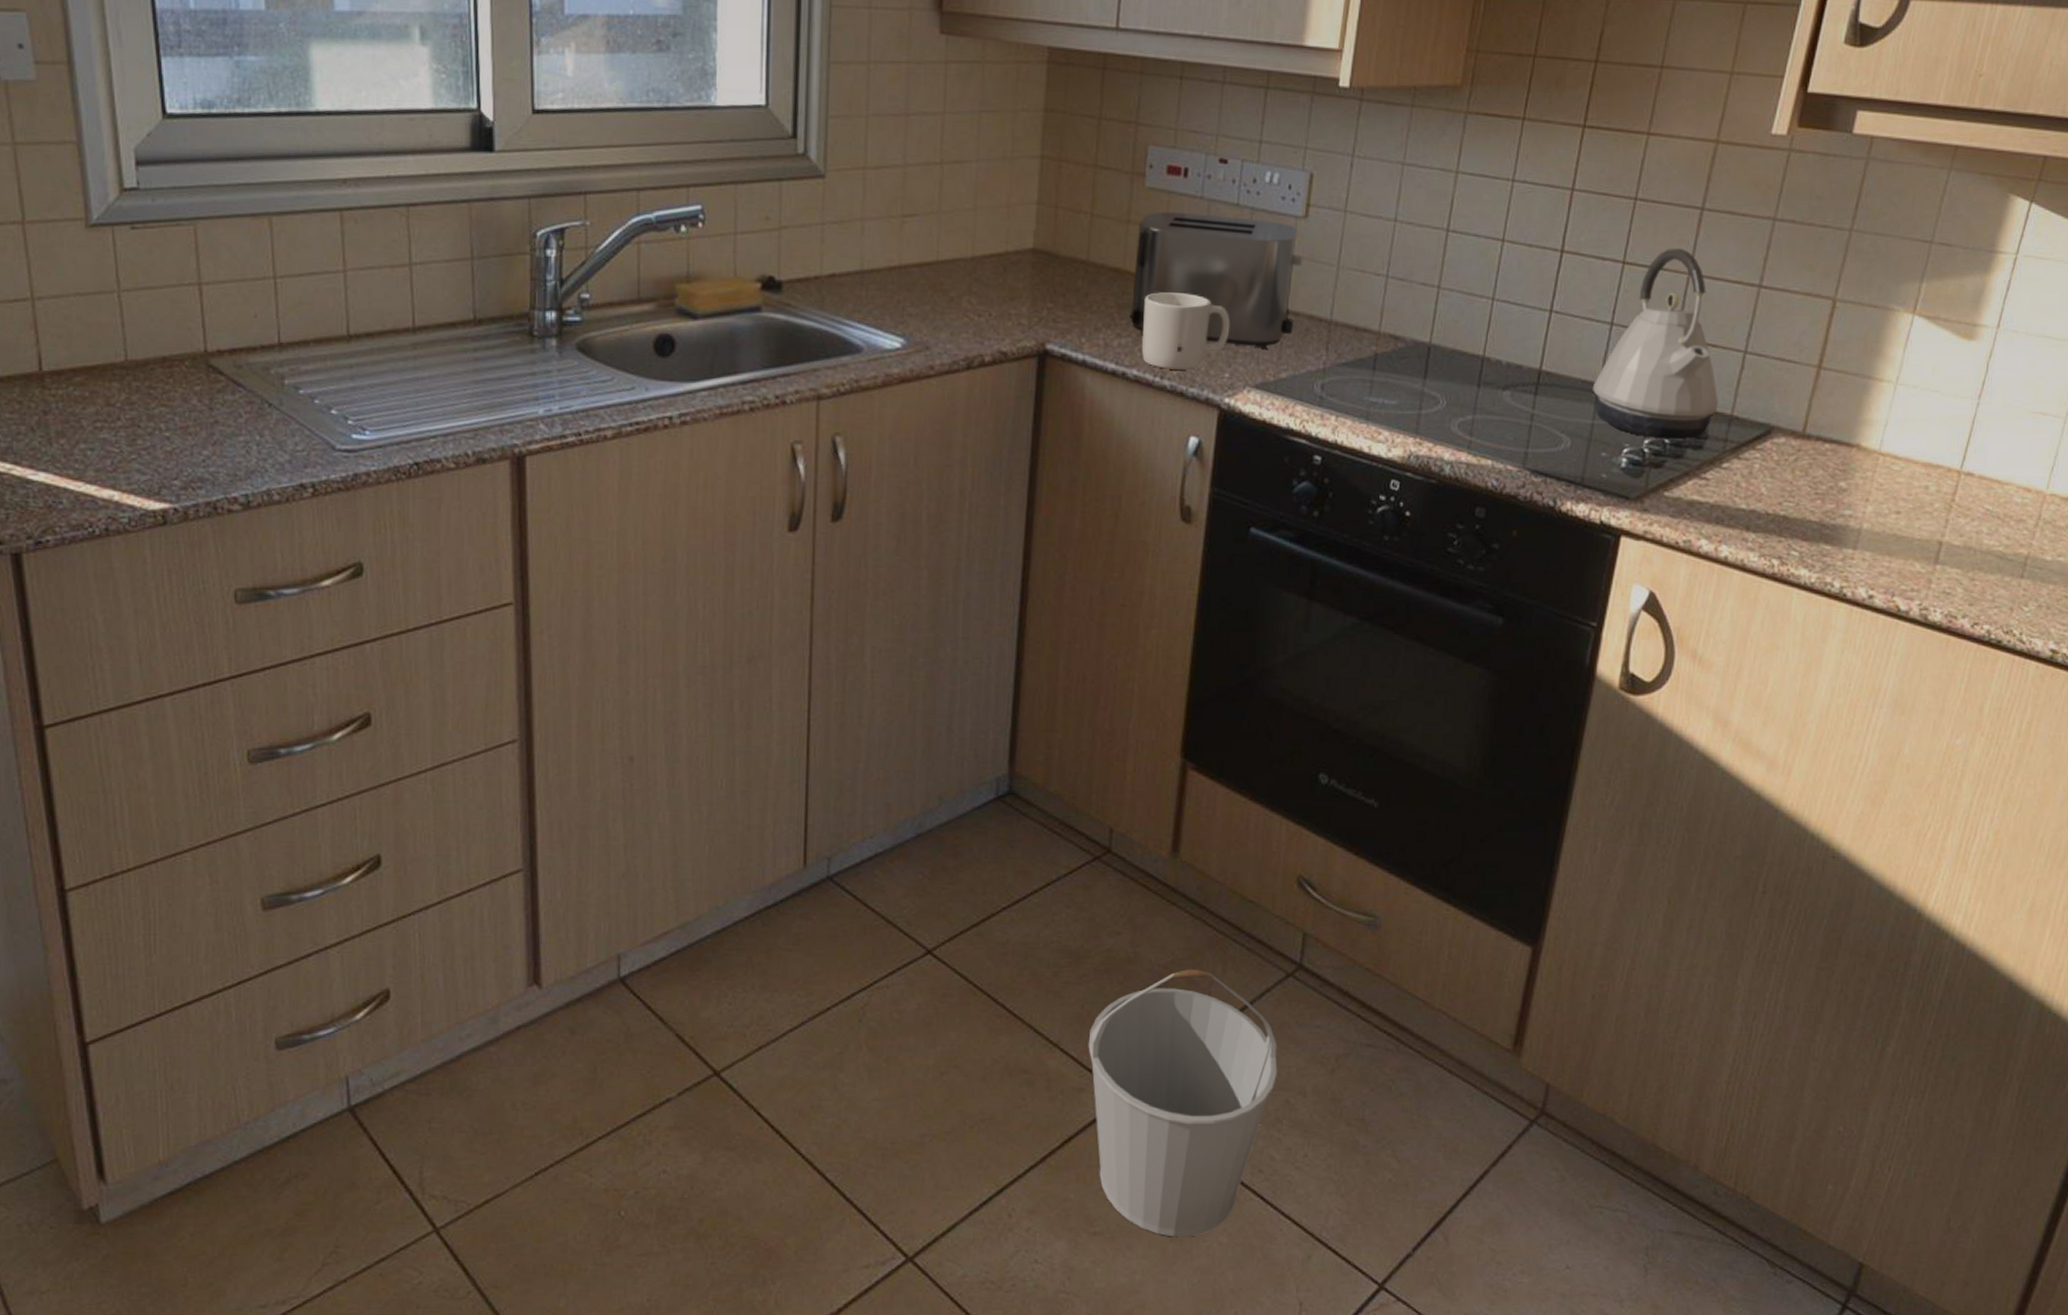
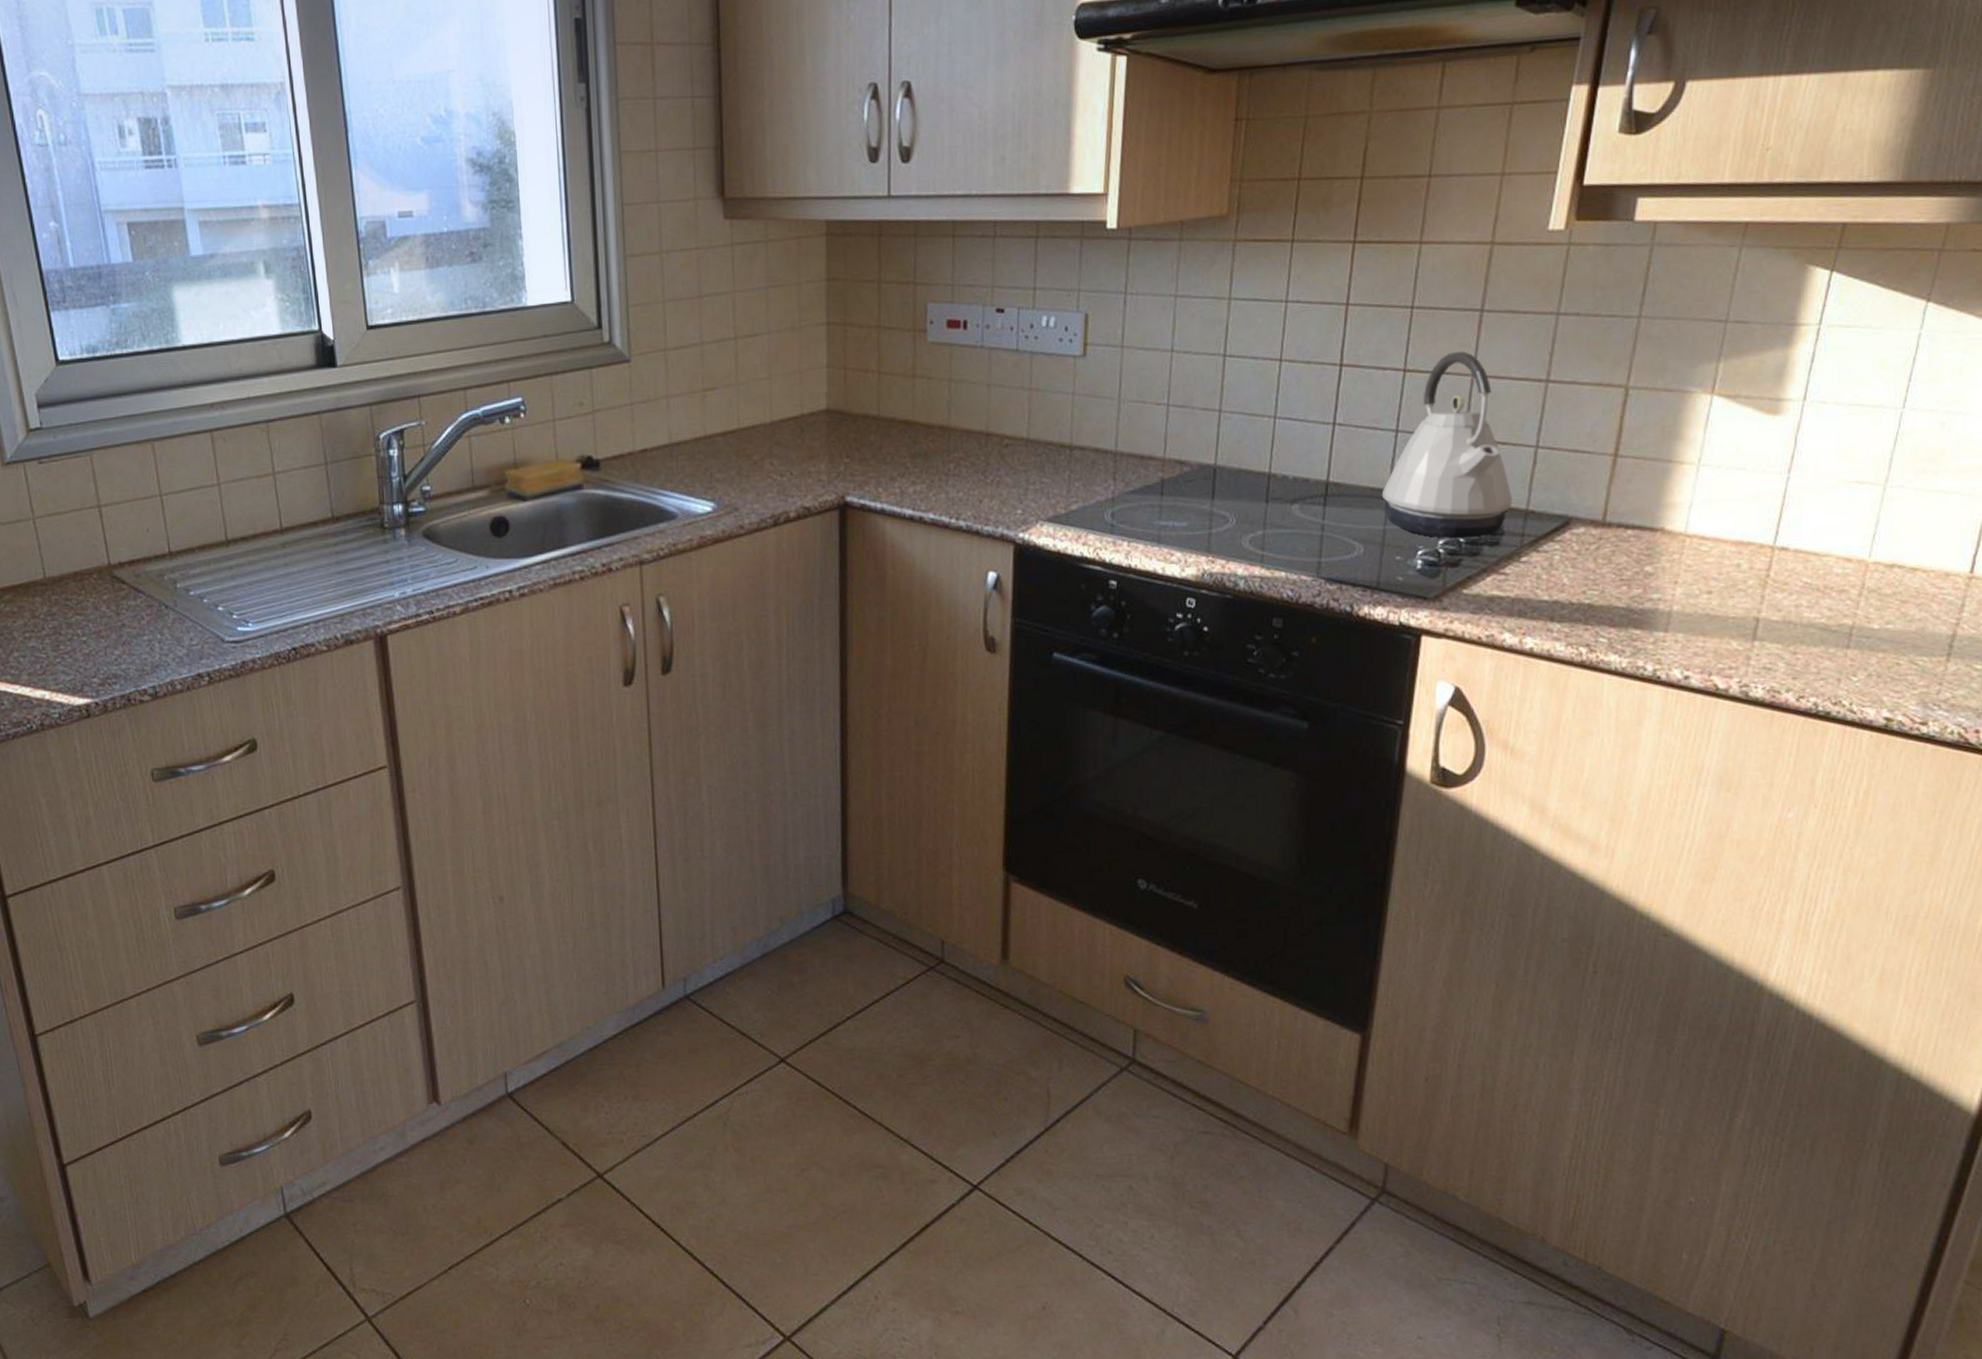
bucket: present [1088,969,1278,1237] -> none [936,1067,1119,1315]
toaster: present [1129,211,1303,349] -> none [922,362,1085,484]
mug: present [1142,291,1231,370] -> none [935,437,1019,511]

